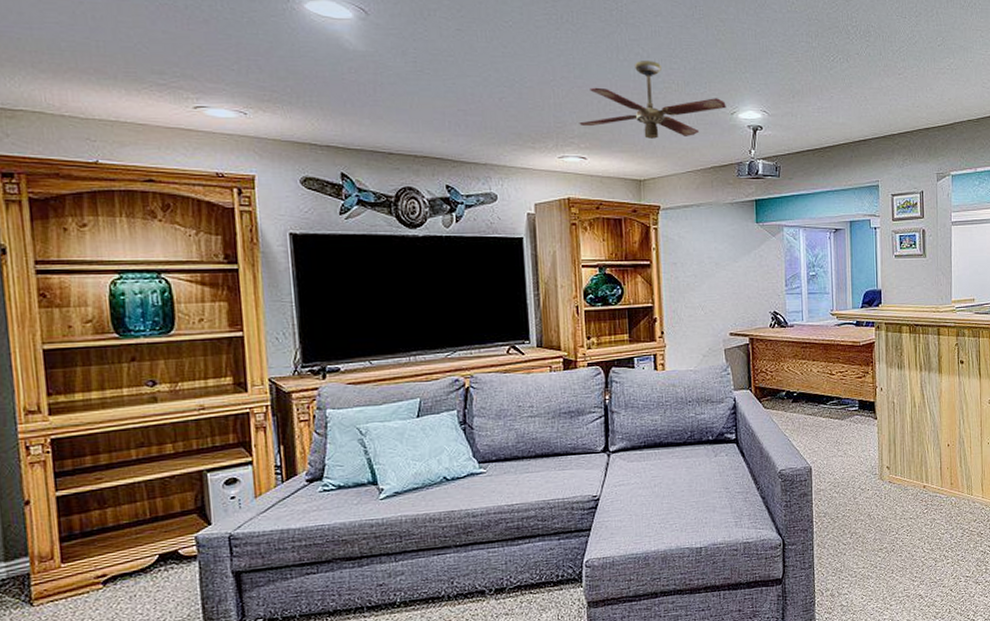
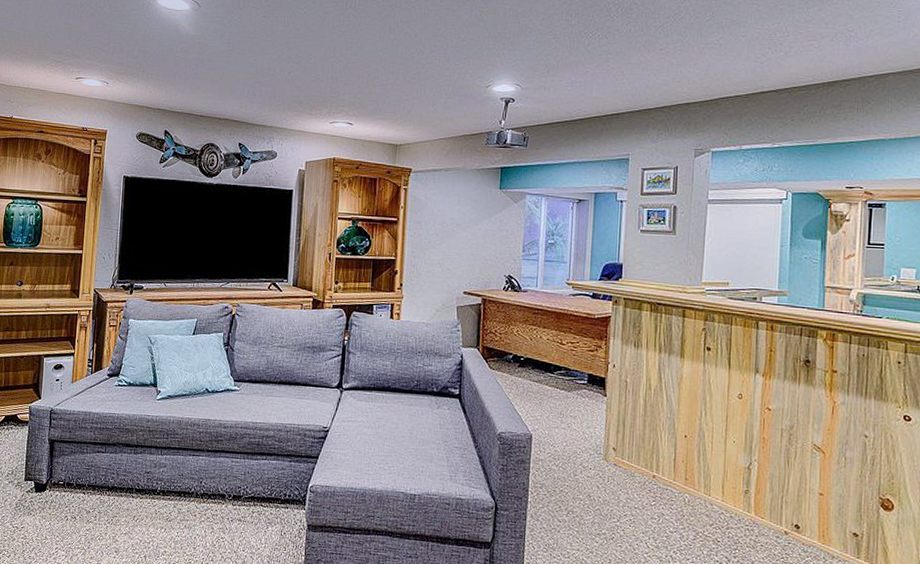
ceiling fan: present [579,61,726,139] -> none [350,40,482,108]

